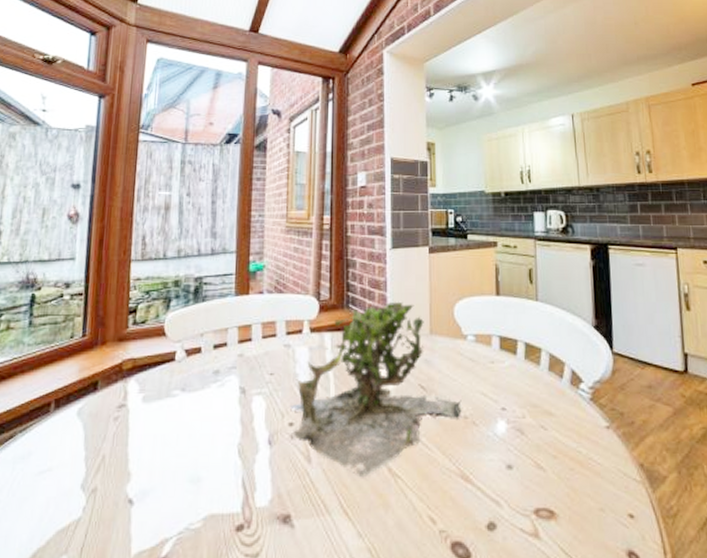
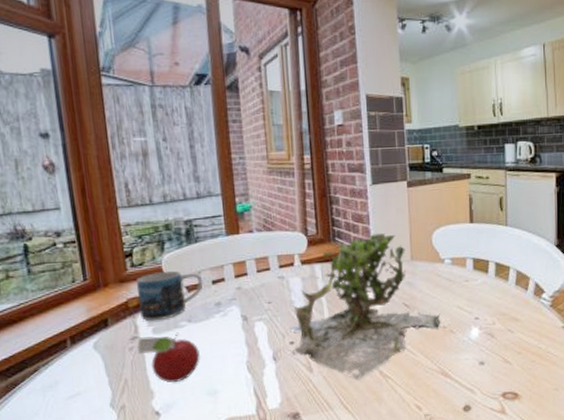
fruit: none [122,402,189,463] -> present [136,332,200,383]
mug: none [133,331,204,388] -> present [137,270,203,321]

